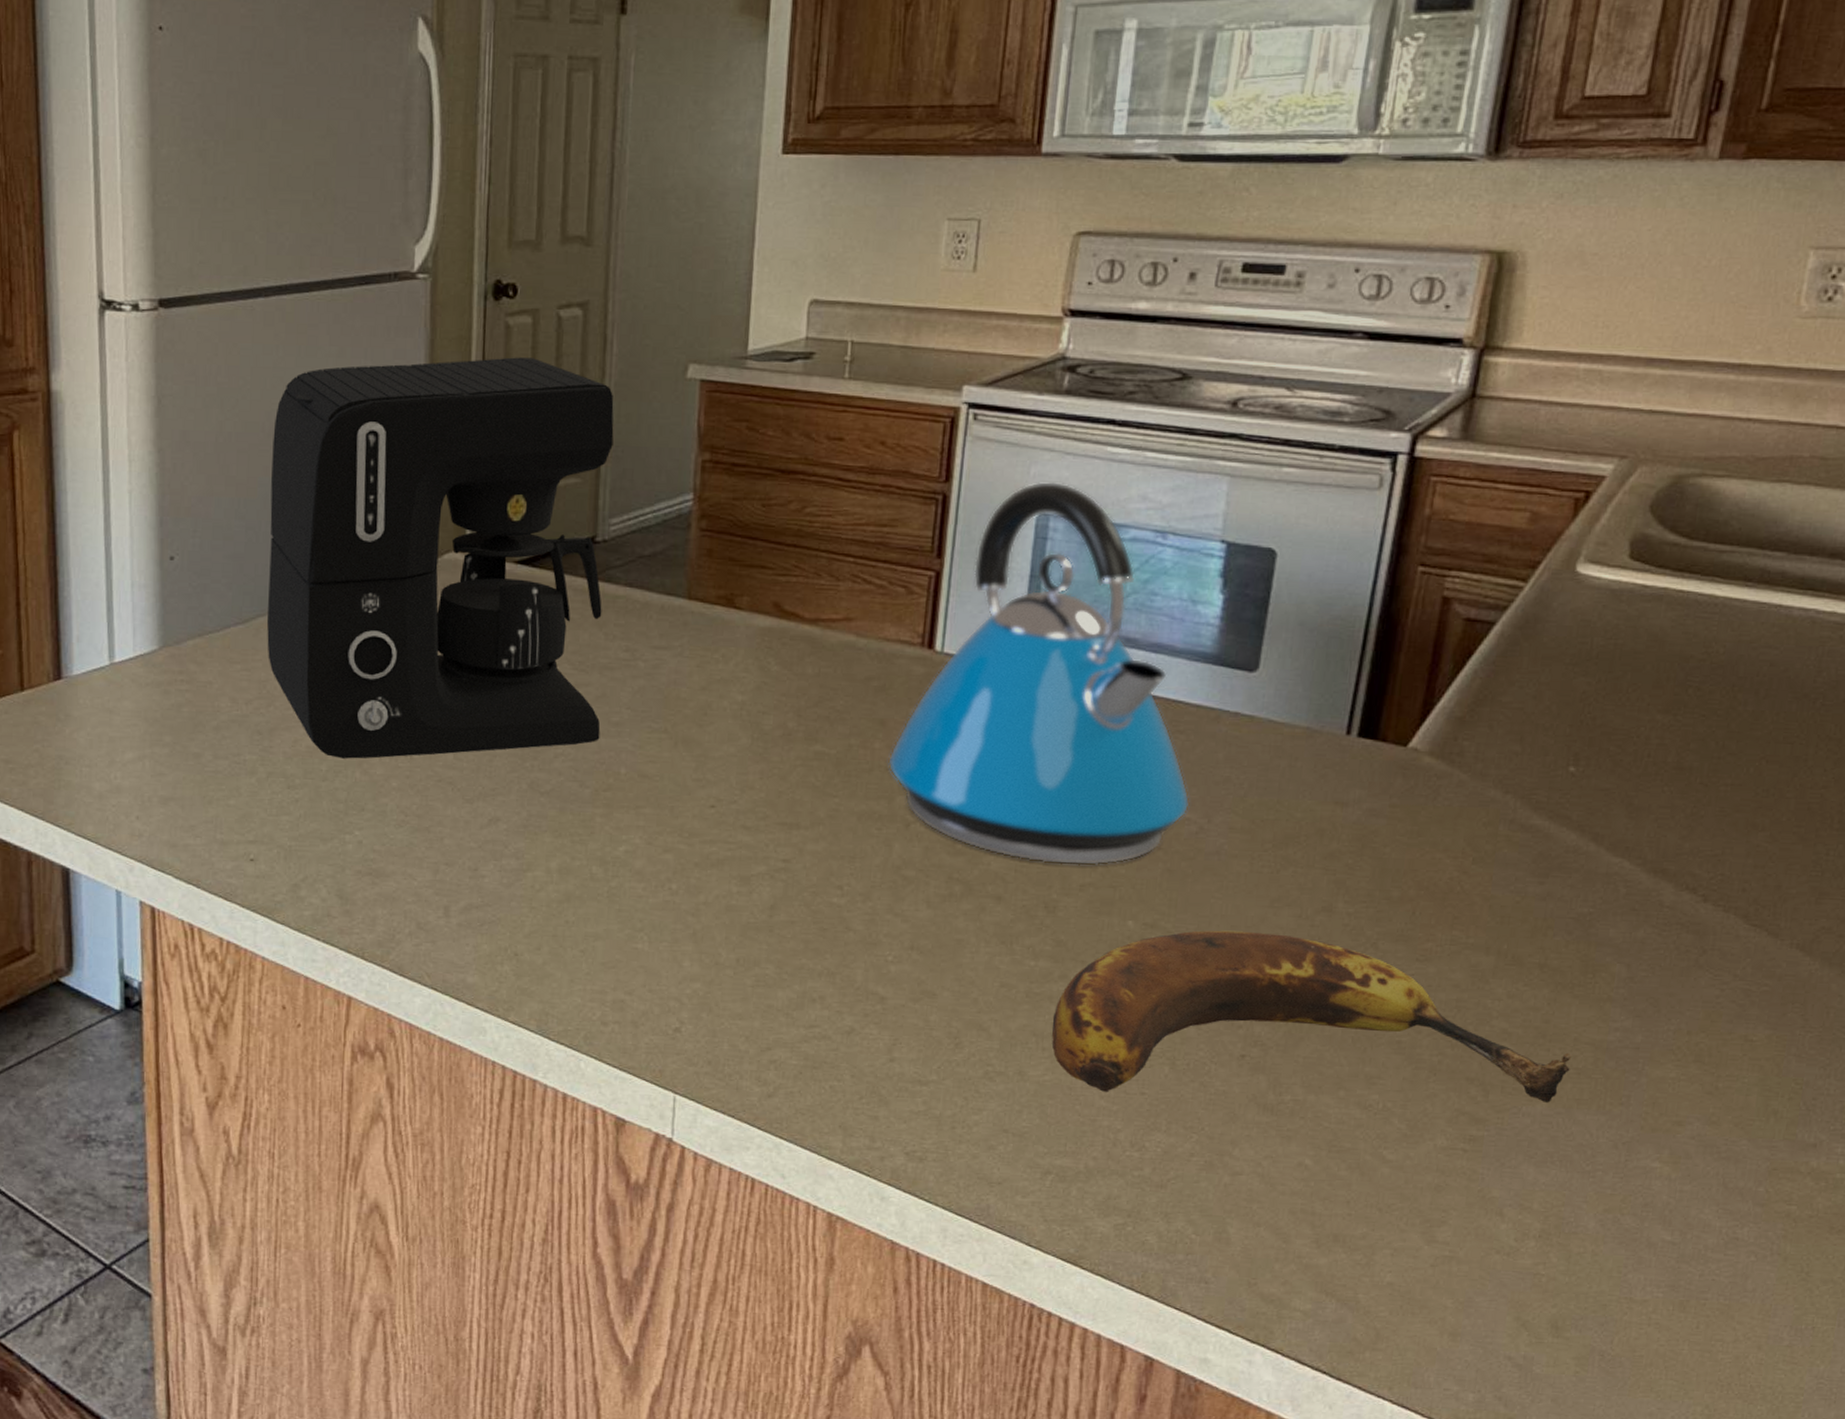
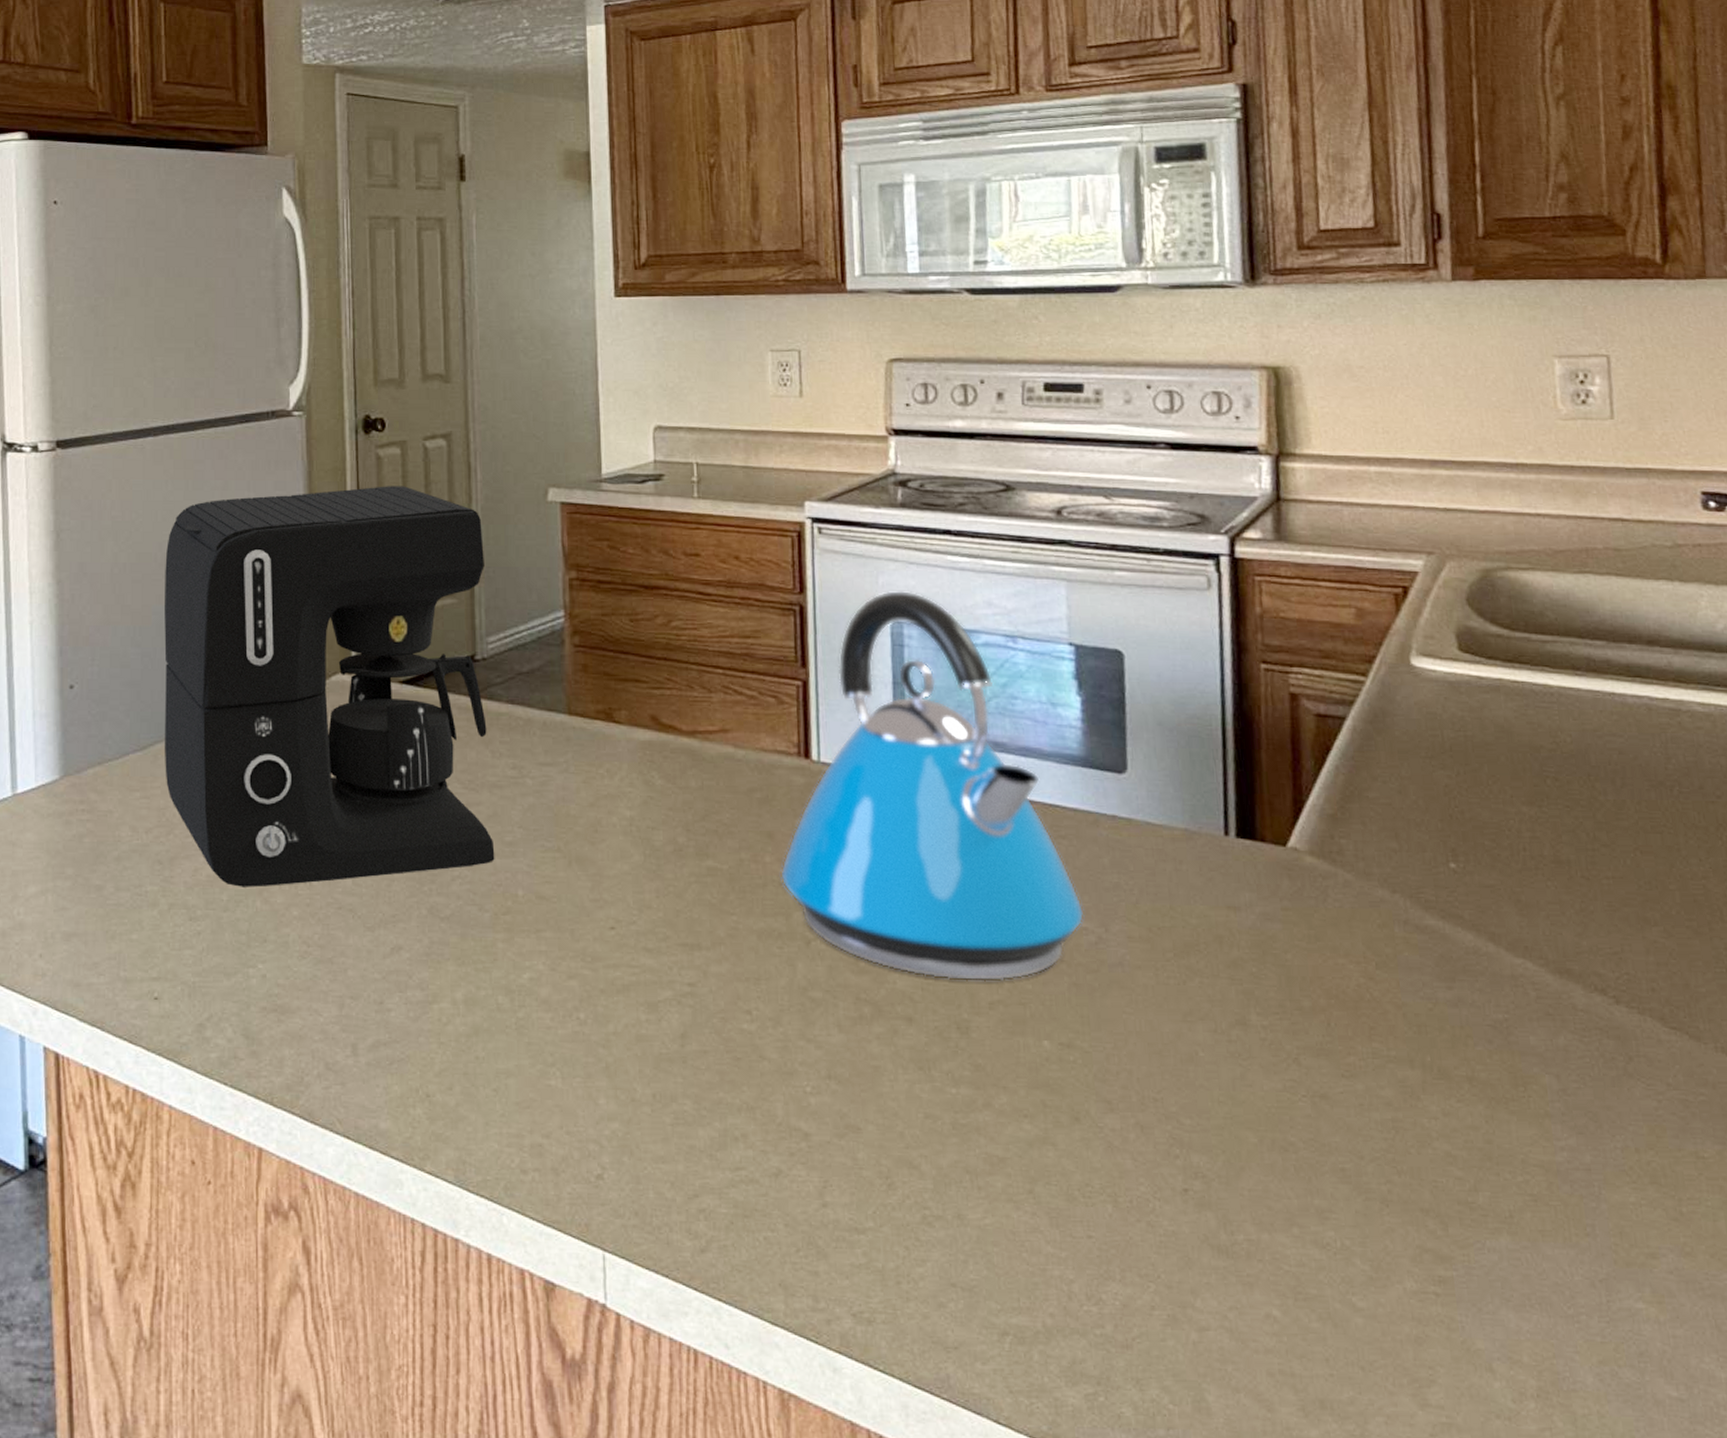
banana: present [1051,930,1572,1104] -> none [983,1048,1525,1237]

